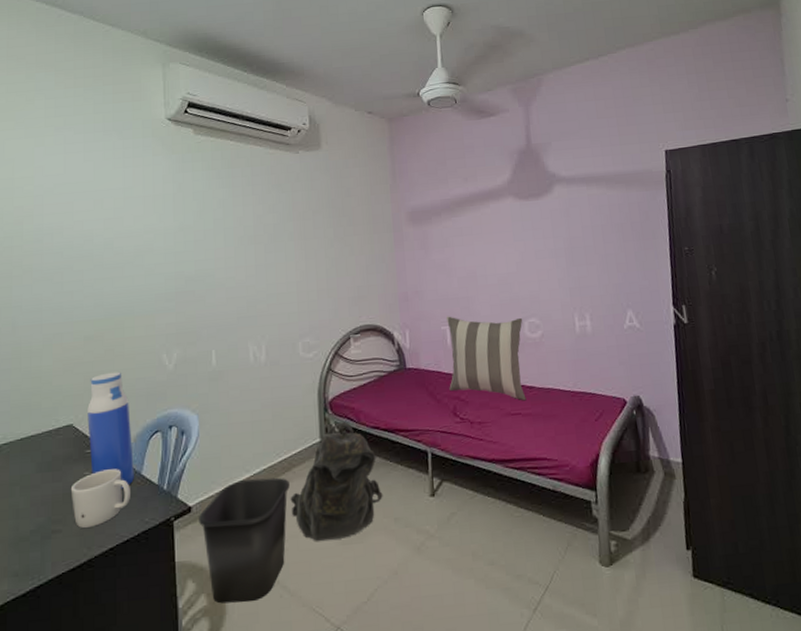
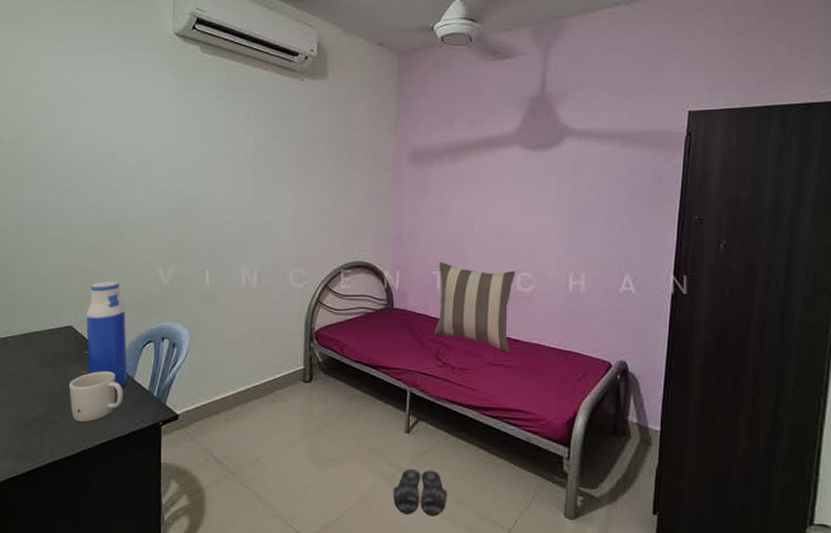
waste bin: present [199,477,290,604] -> none [185,396,272,506]
backpack: present [290,421,383,542] -> none [271,353,360,462]
slippers: none [424,532,480,584] -> present [393,469,448,517]

